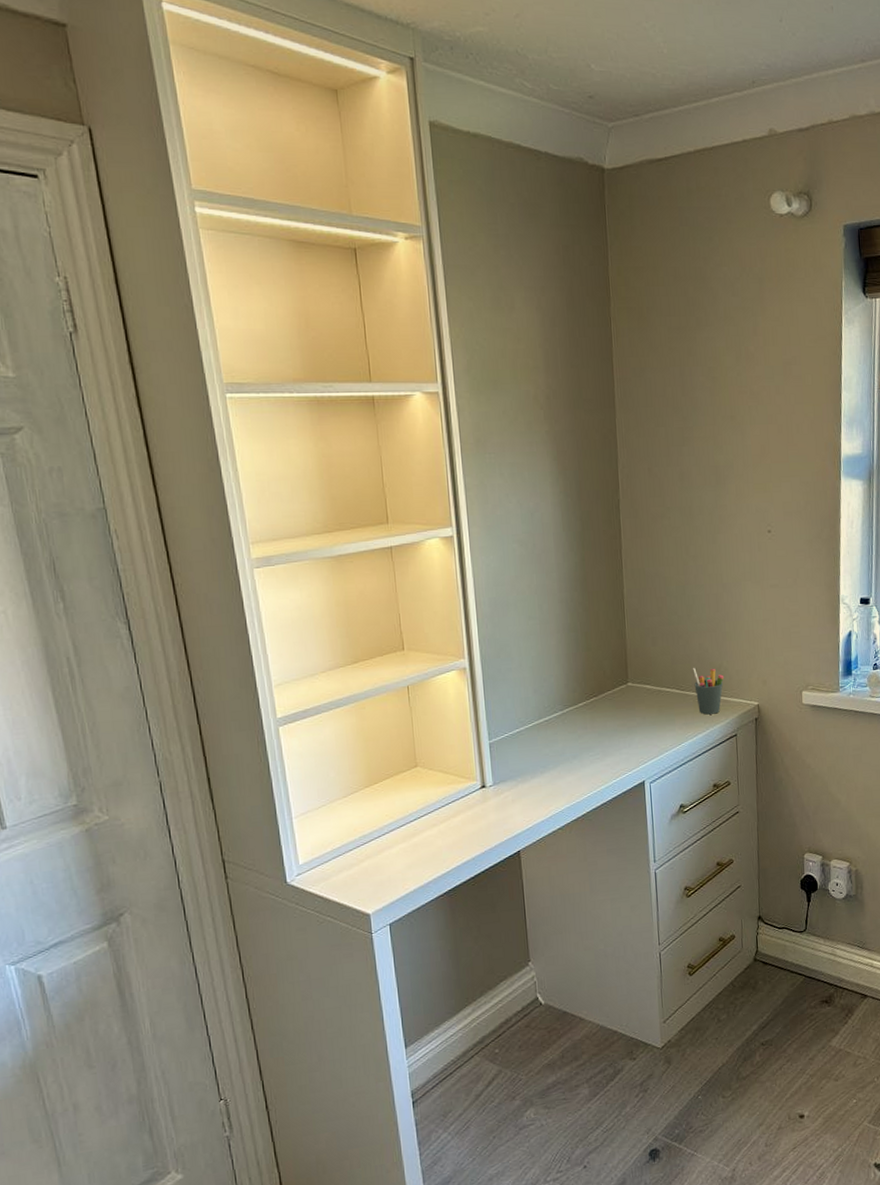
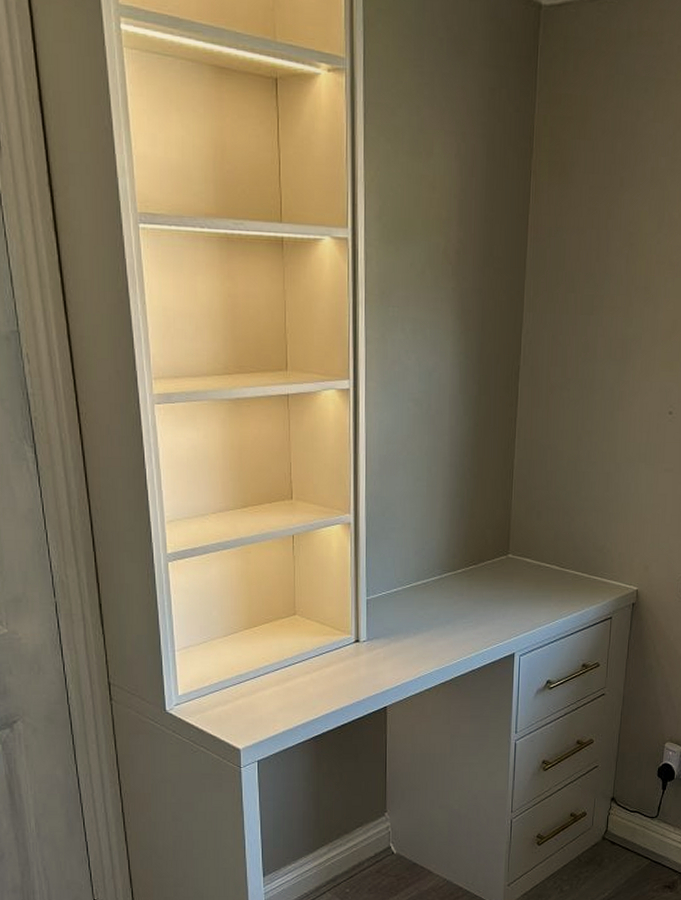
pen holder: present [692,667,724,715] -> none [574,545,605,595]

